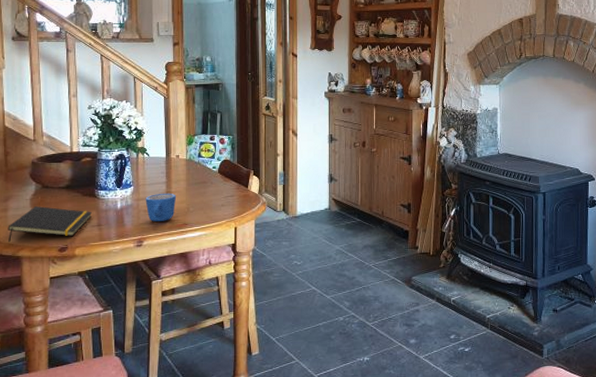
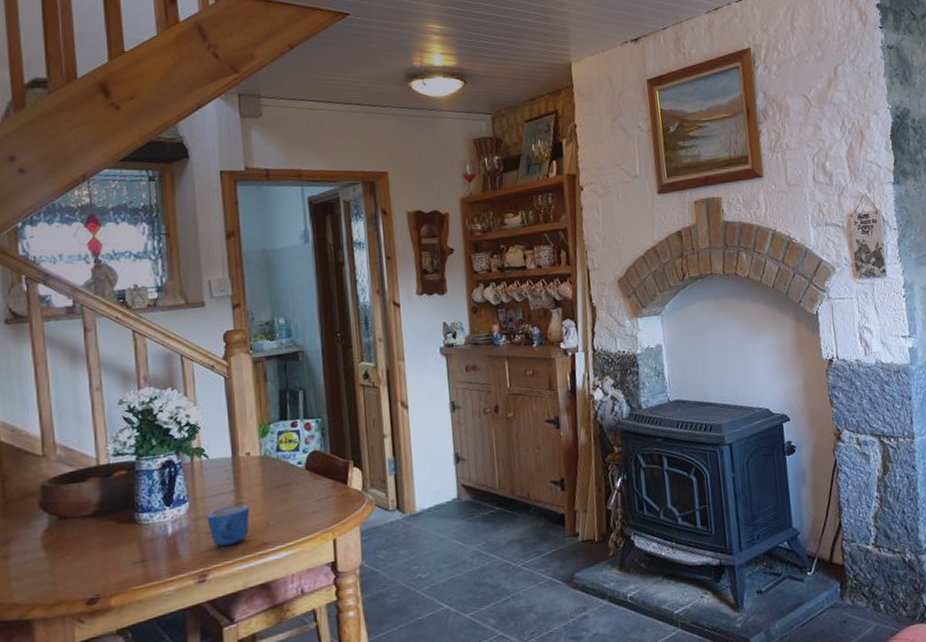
notepad: present [7,206,92,243] -> none [10,543,132,603]

